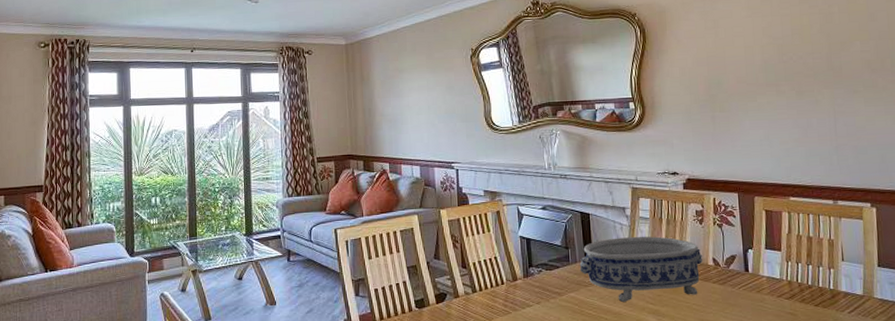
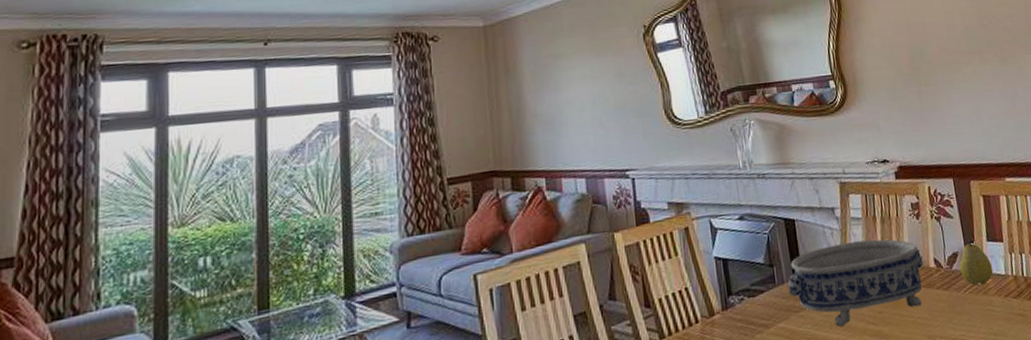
fruit: none [736,248,769,285] -> present [959,242,994,285]

